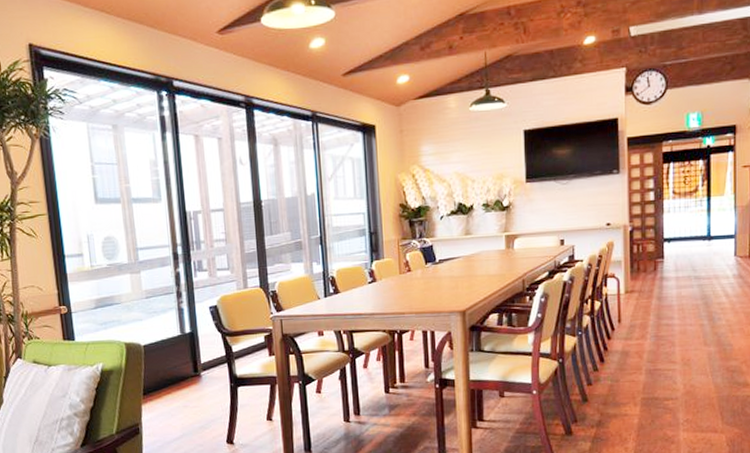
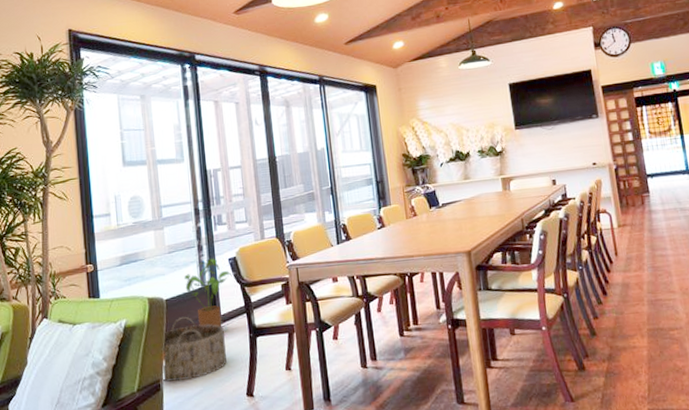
basket: none [141,363,208,427] -> present [162,316,228,382]
house plant: none [163,305,213,376] -> present [184,258,232,327]

